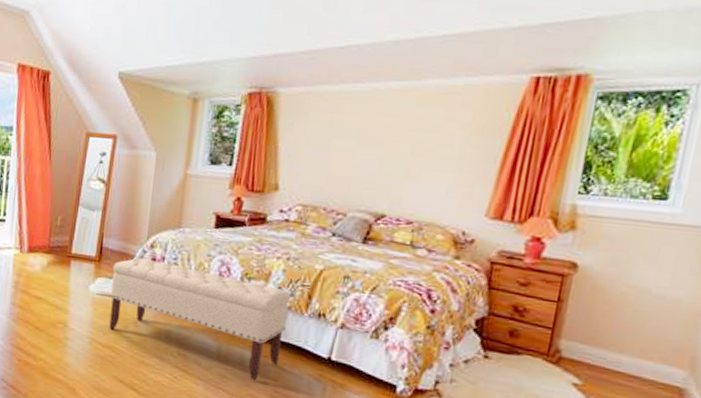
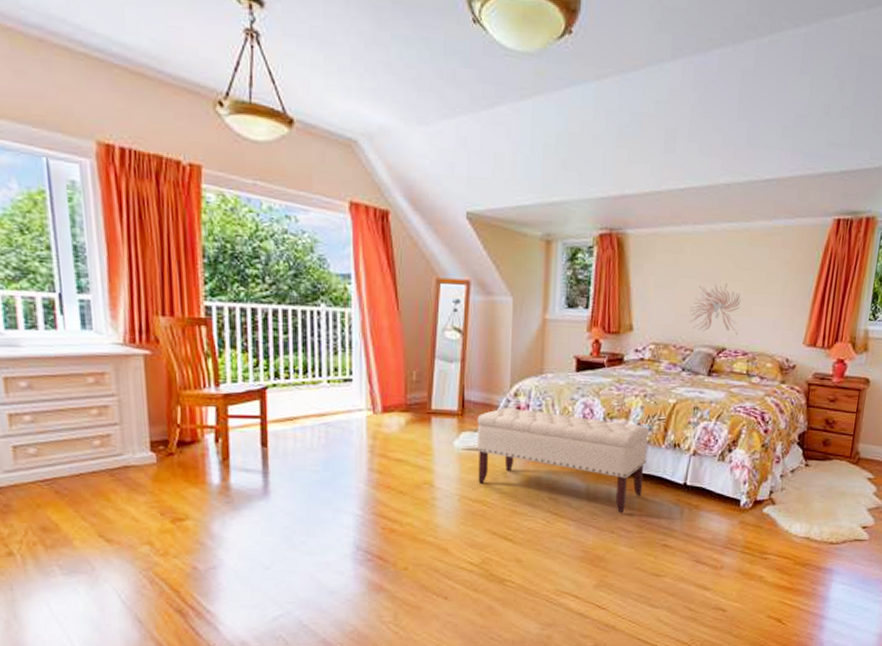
wall sculpture: none [343,144,407,202] -> present [689,282,741,335]

